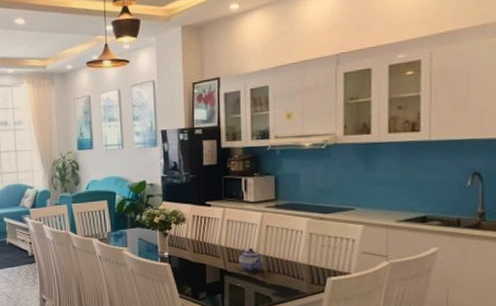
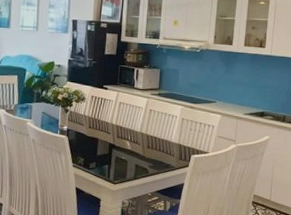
teapot: present [239,247,264,273] -> none [125,127,145,148]

